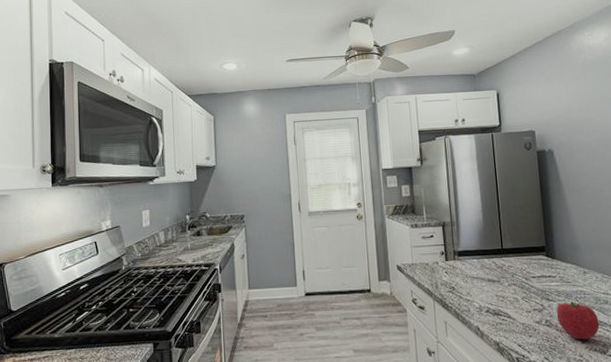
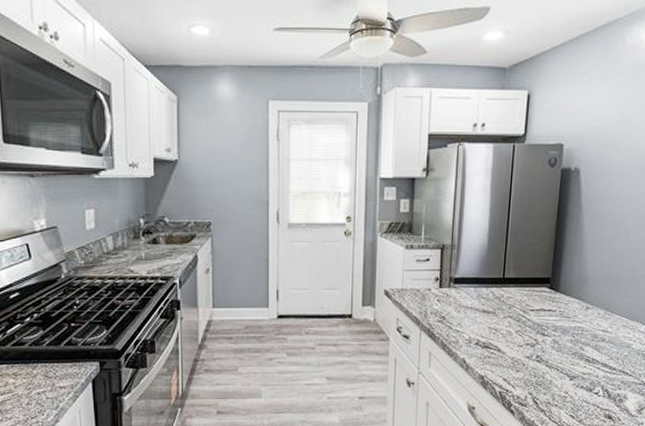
fruit: present [556,301,600,340] -> none [549,338,592,377]

